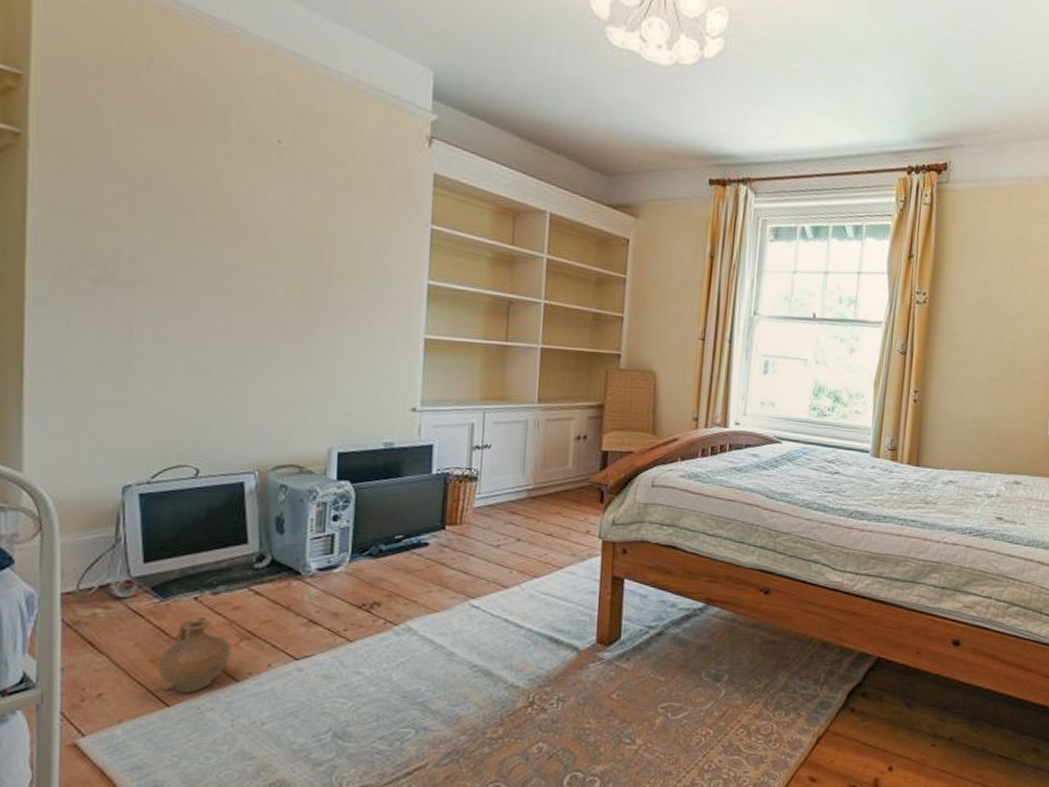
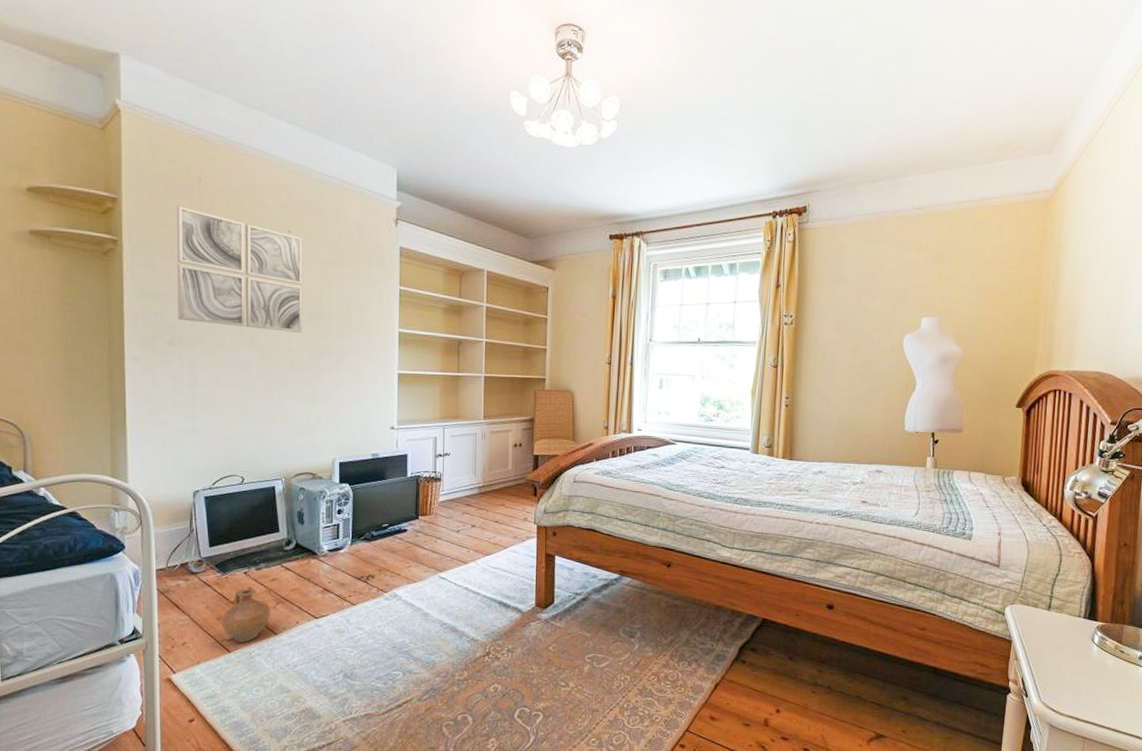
wall art: none [109,93,299,279] -> present [176,206,303,334]

